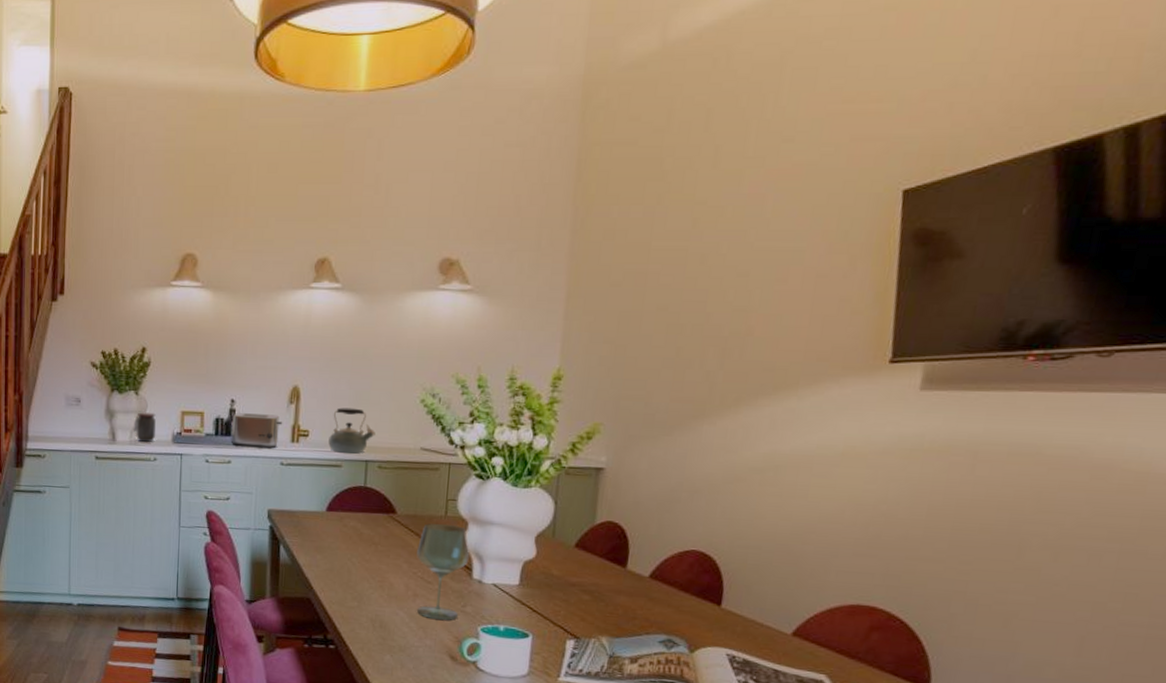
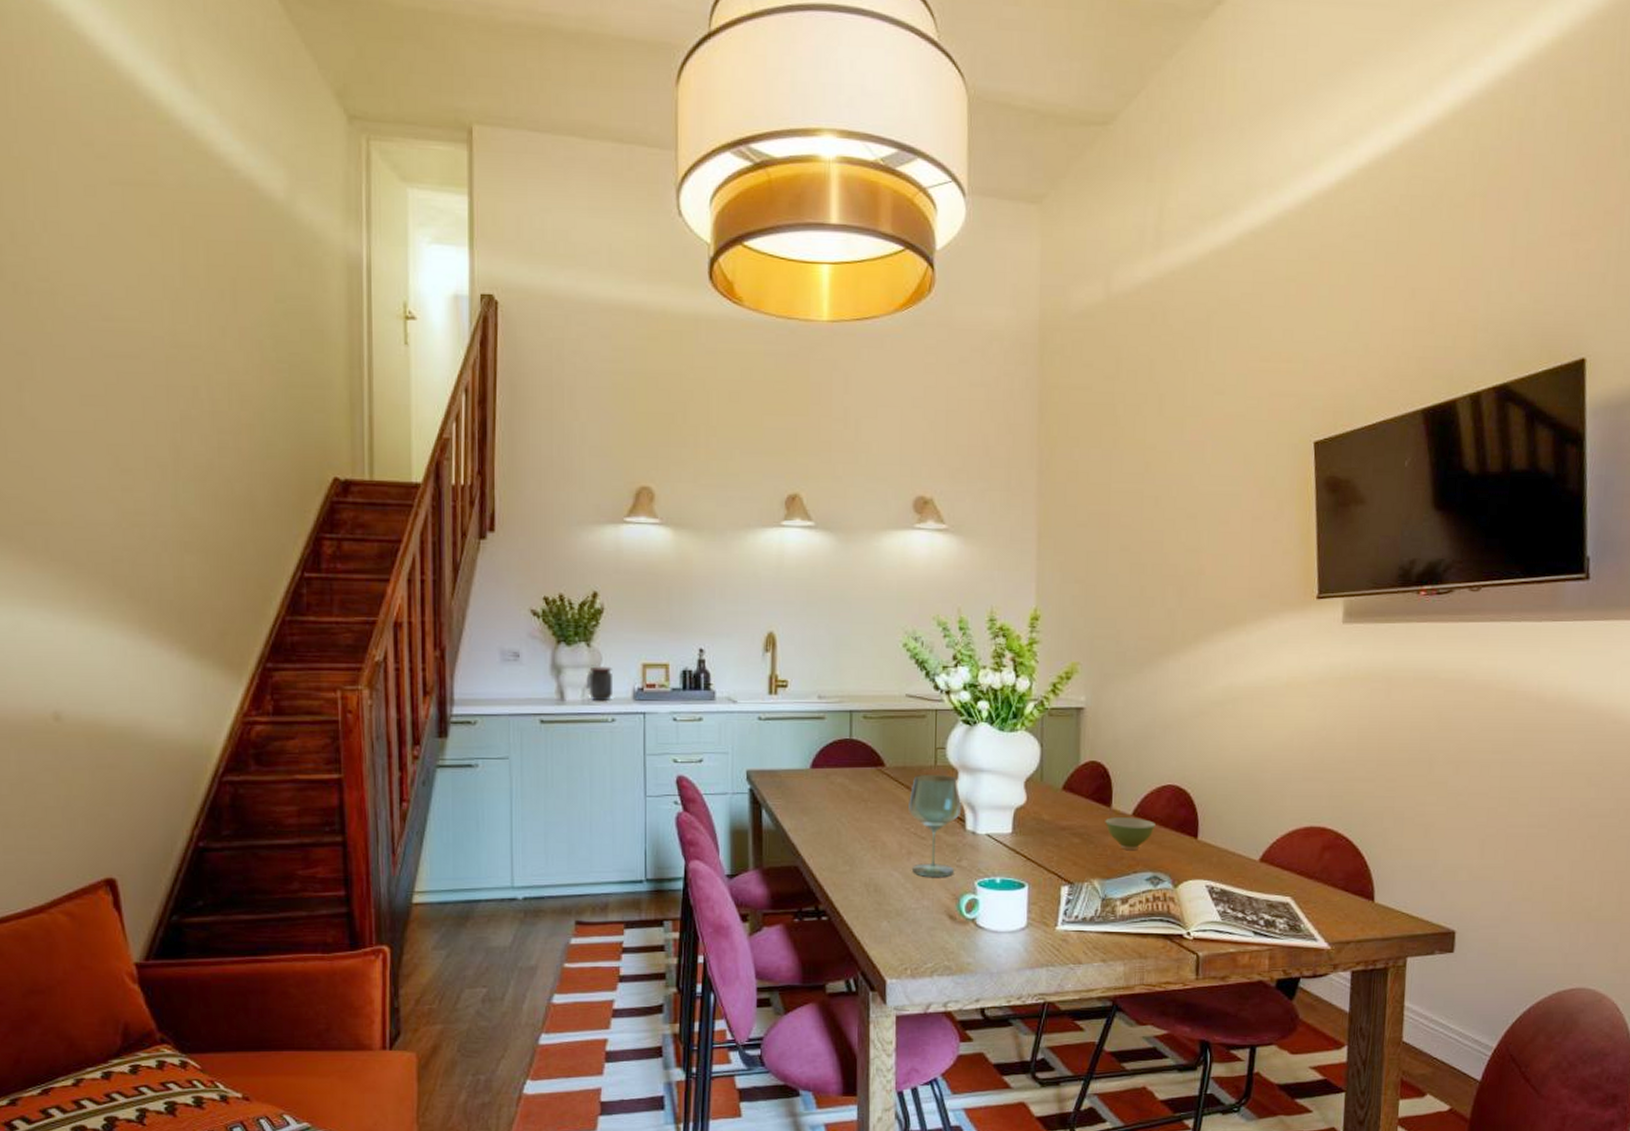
toaster: present [231,412,283,450] -> none [702,662,759,704]
kettle: present [328,407,376,455] -> none [809,654,859,705]
bowl: none [618,578,675,613] -> present [1105,817,1156,851]

